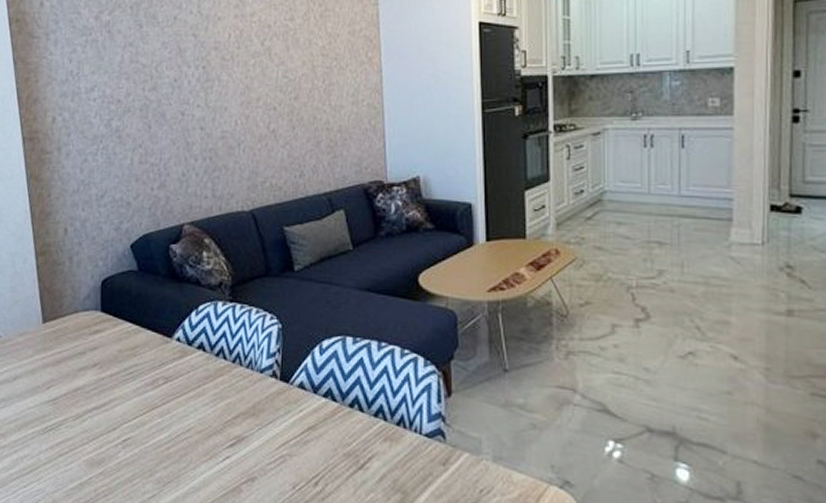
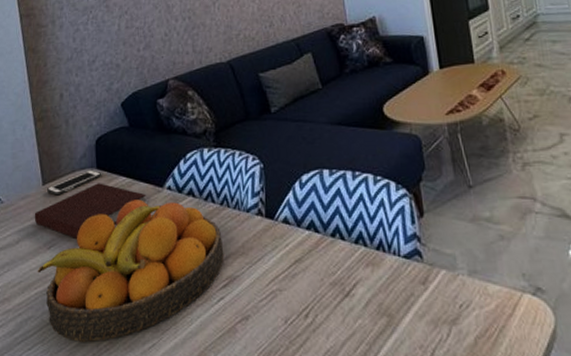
notebook: none [33,326,154,383] -> present [34,183,147,240]
fruit bowl: none [35,348,233,486] -> present [37,199,224,342]
cell phone: none [47,312,107,336] -> present [47,169,102,196]

